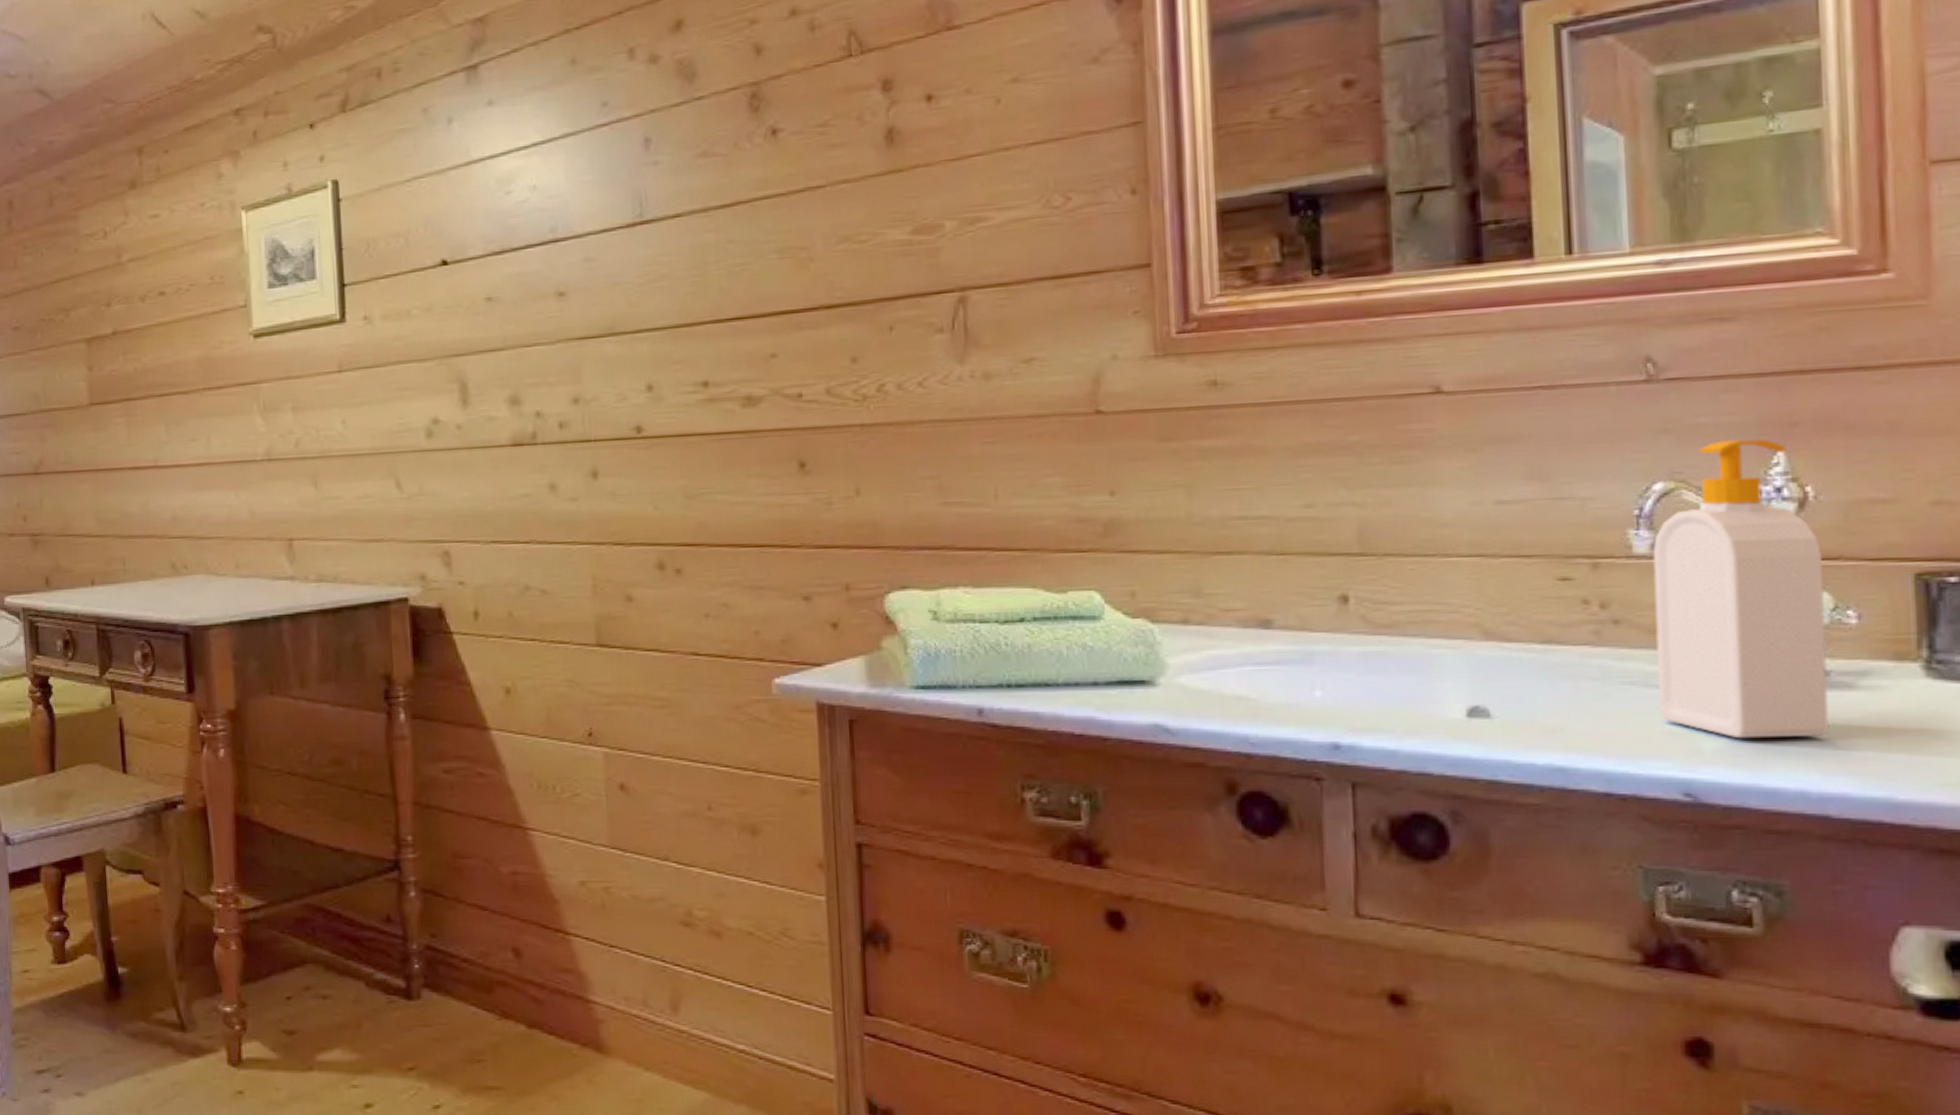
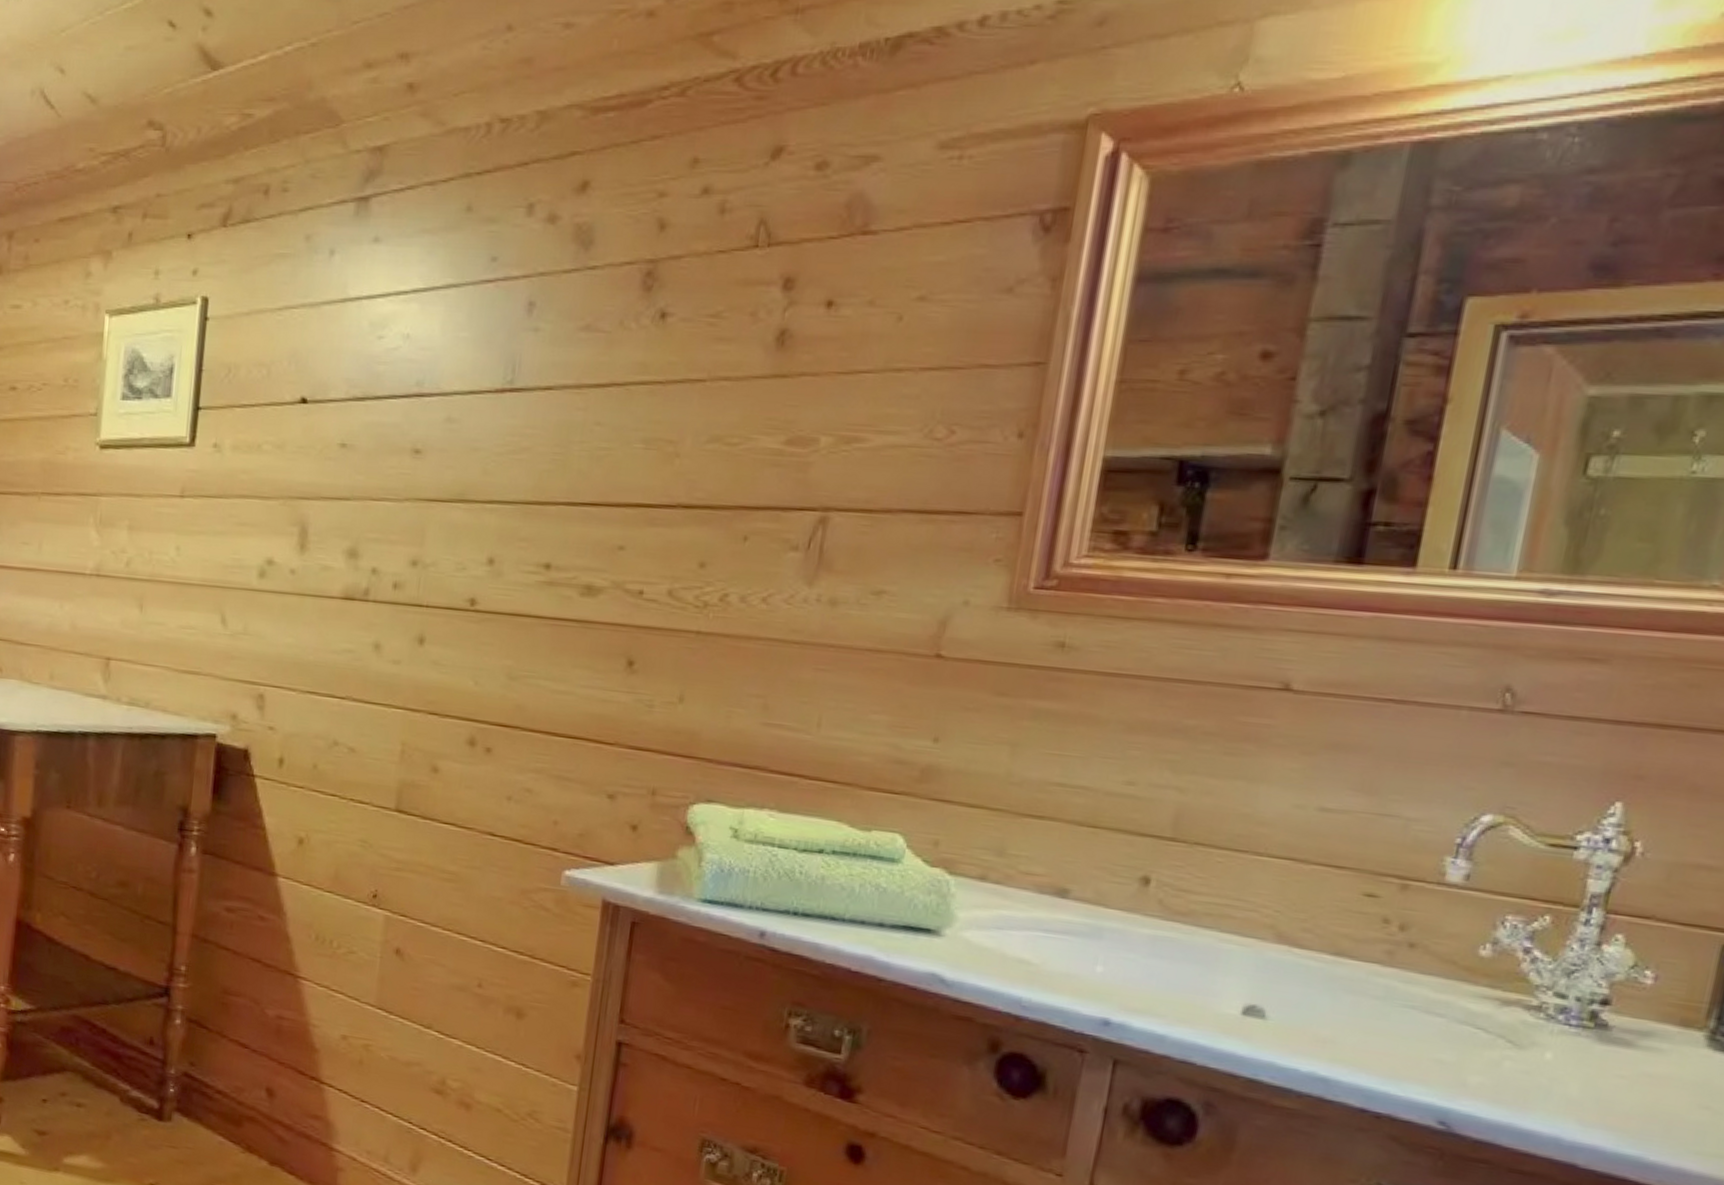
soap bottle: present [1652,439,1829,739] -> none [1433,782,1635,1088]

